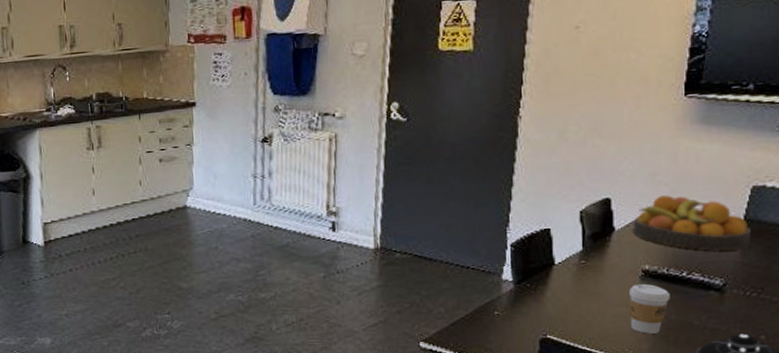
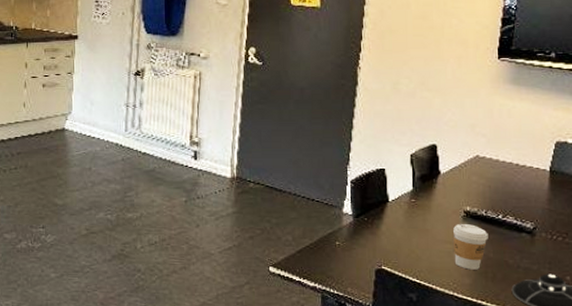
fruit bowl: present [633,195,751,251] -> none [456,145,556,198]

